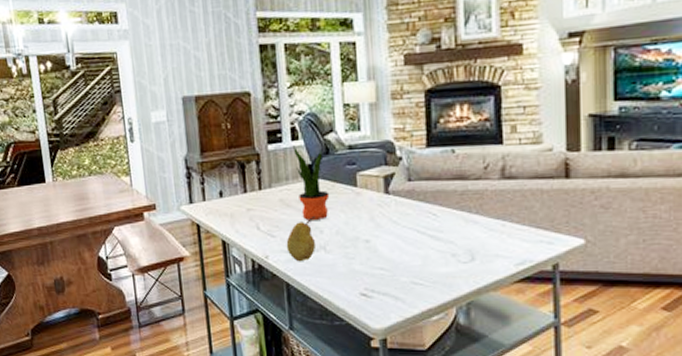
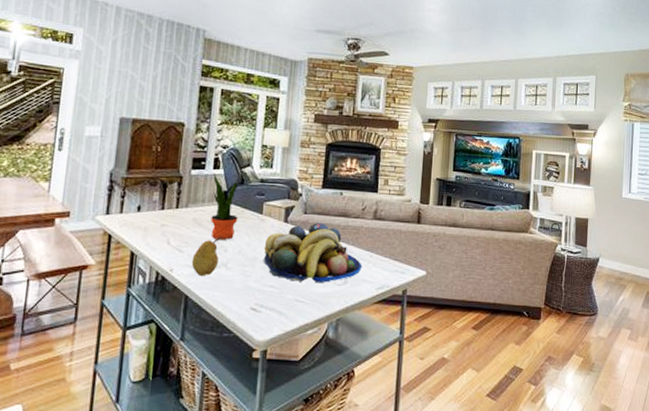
fruit bowl: none [365,190,493,262] -> present [264,223,362,284]

